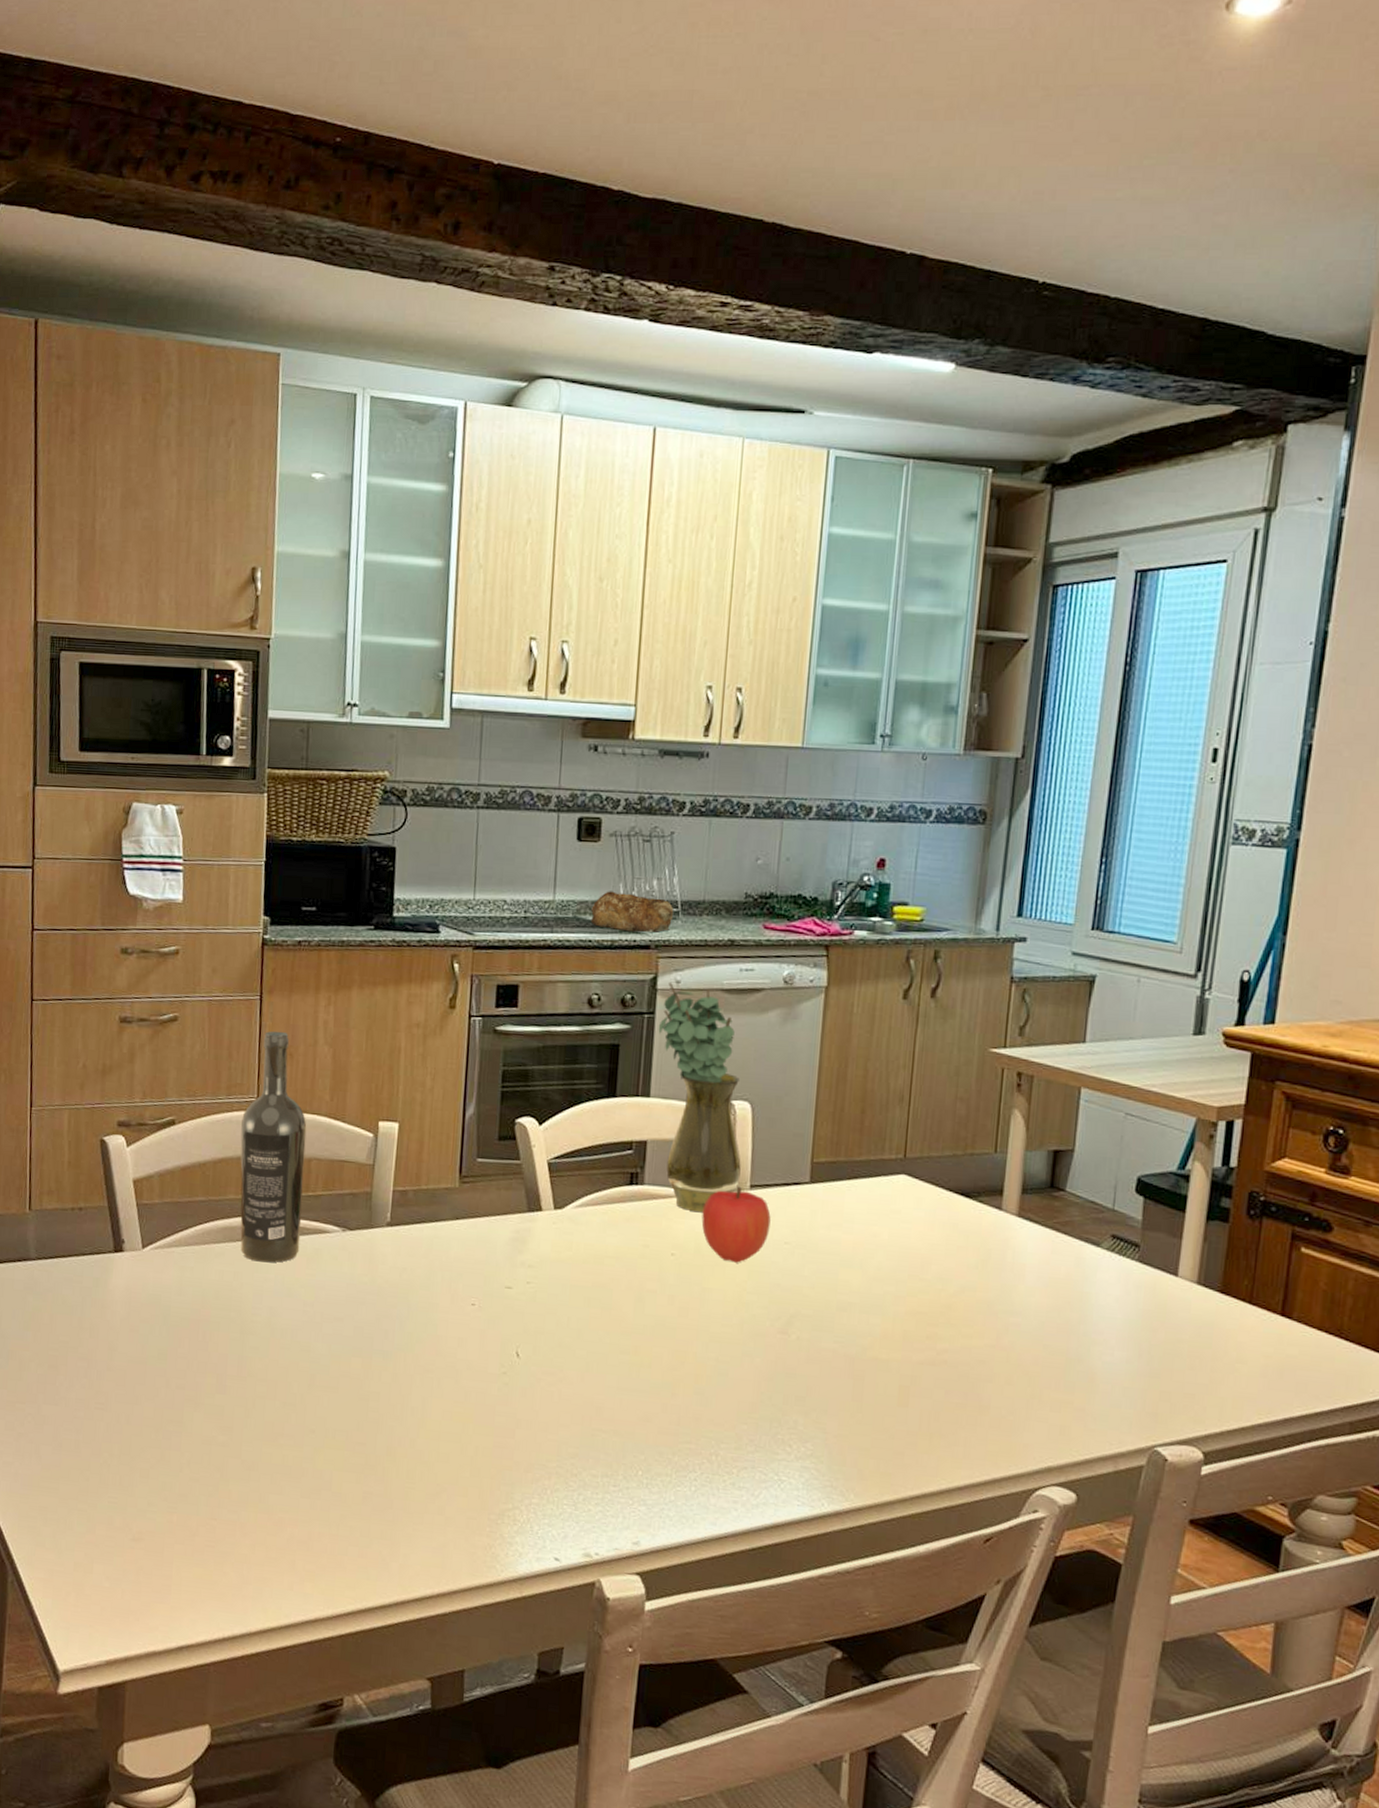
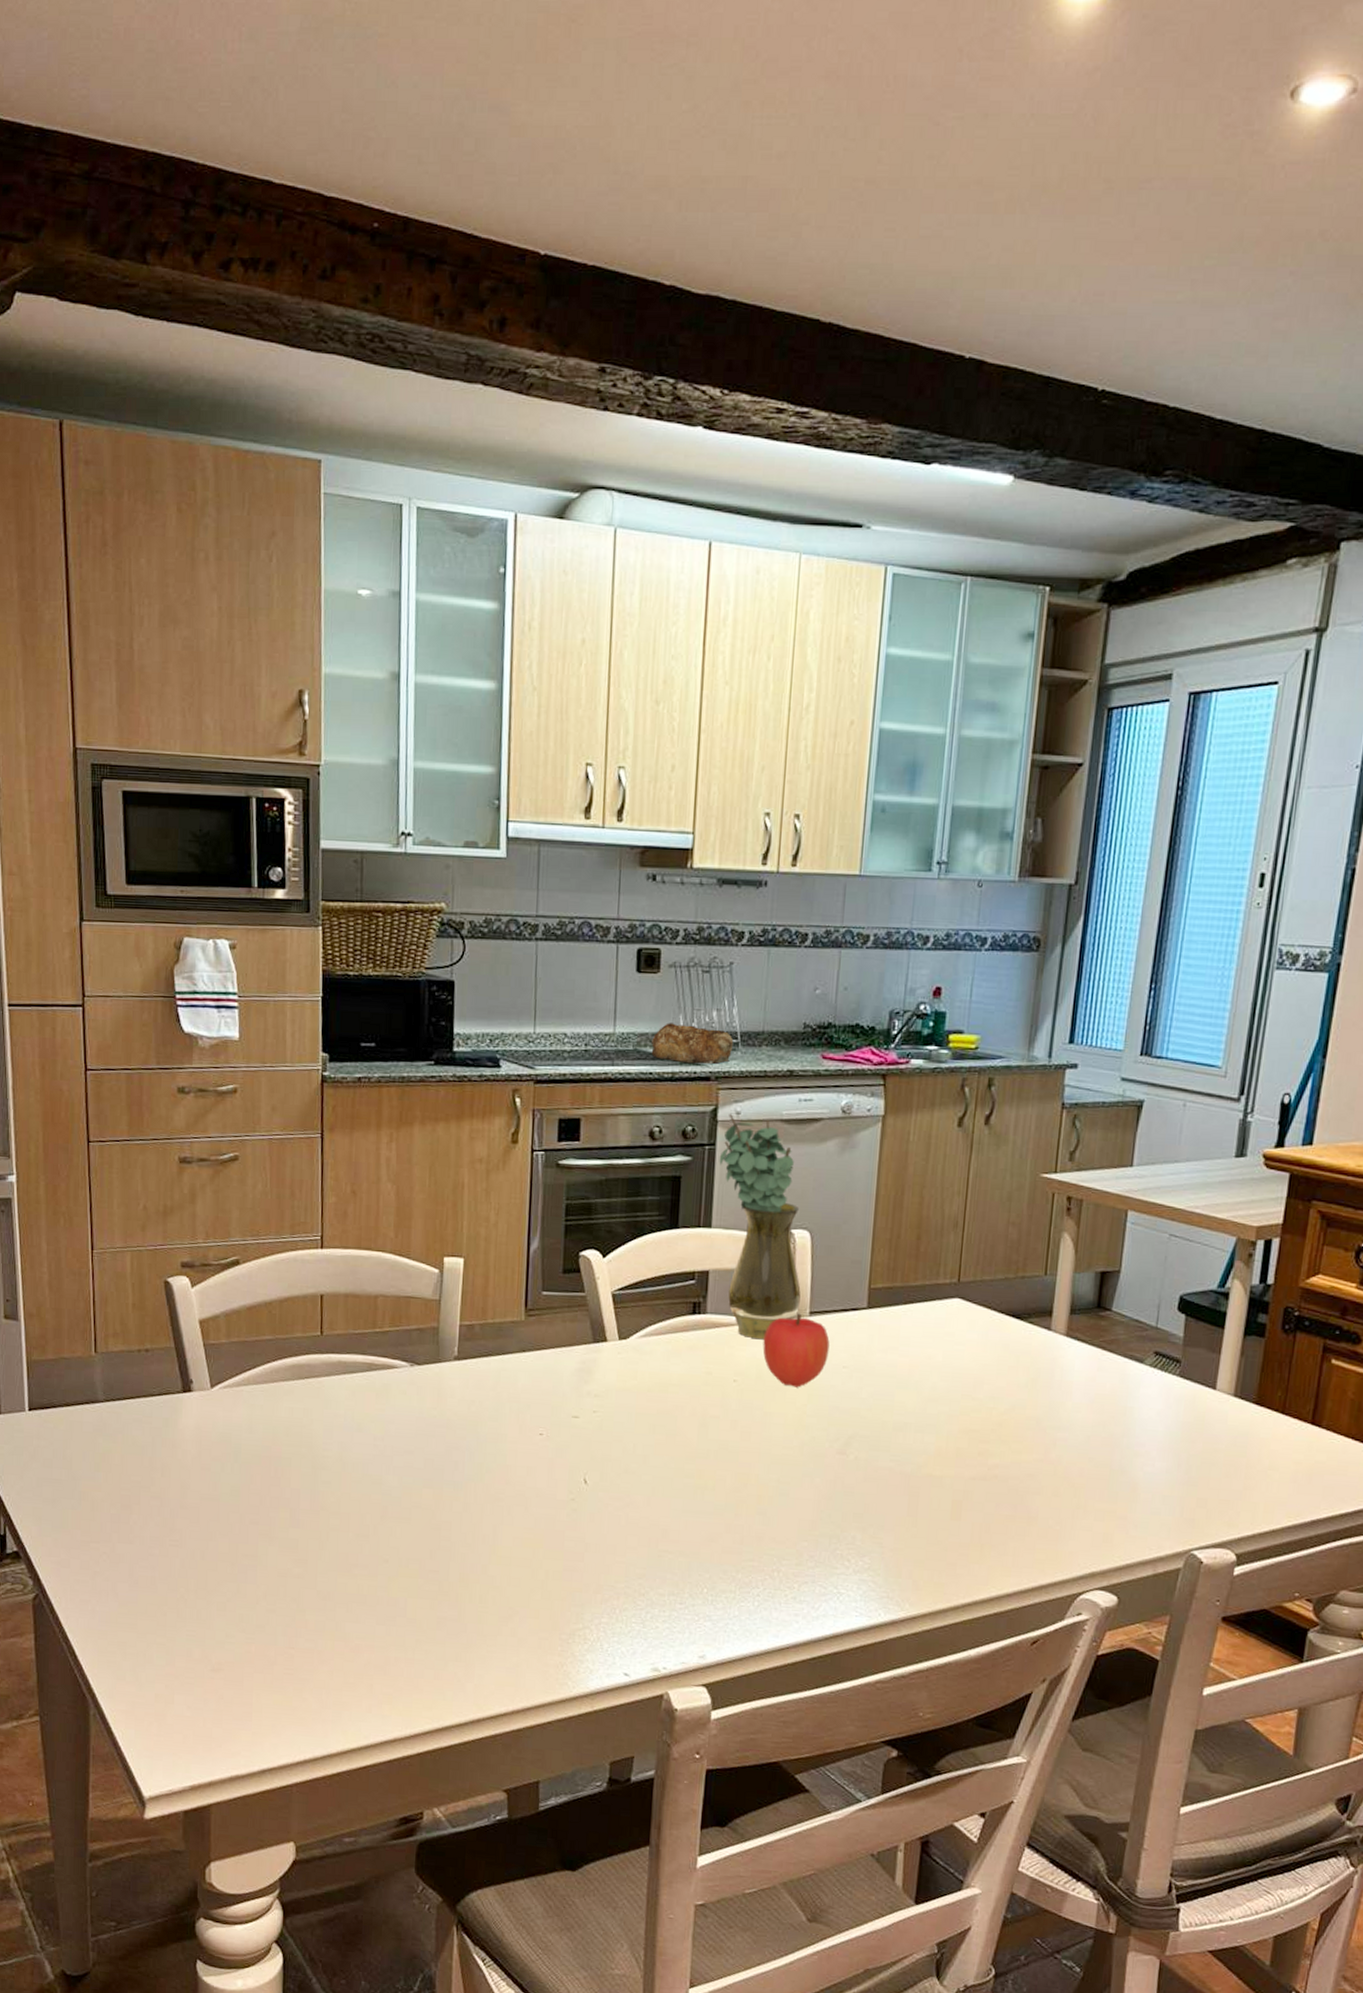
wine bottle: present [240,1031,307,1263] -> none [305,1168,372,1399]

